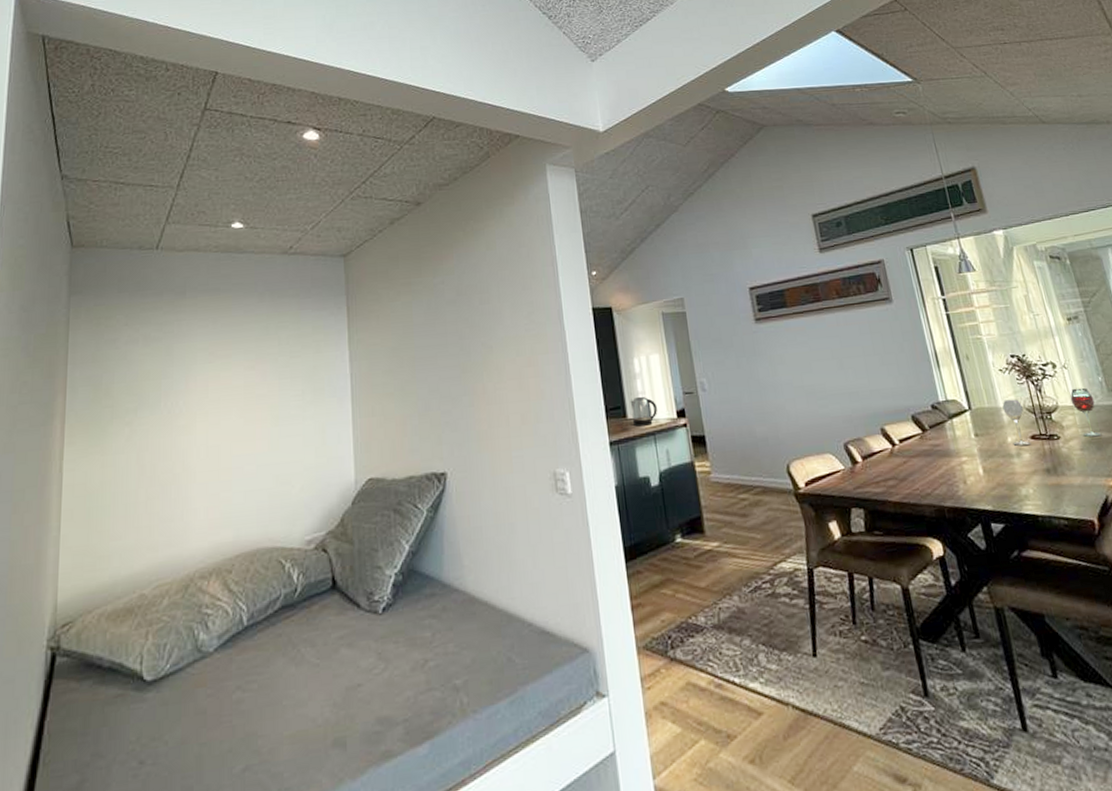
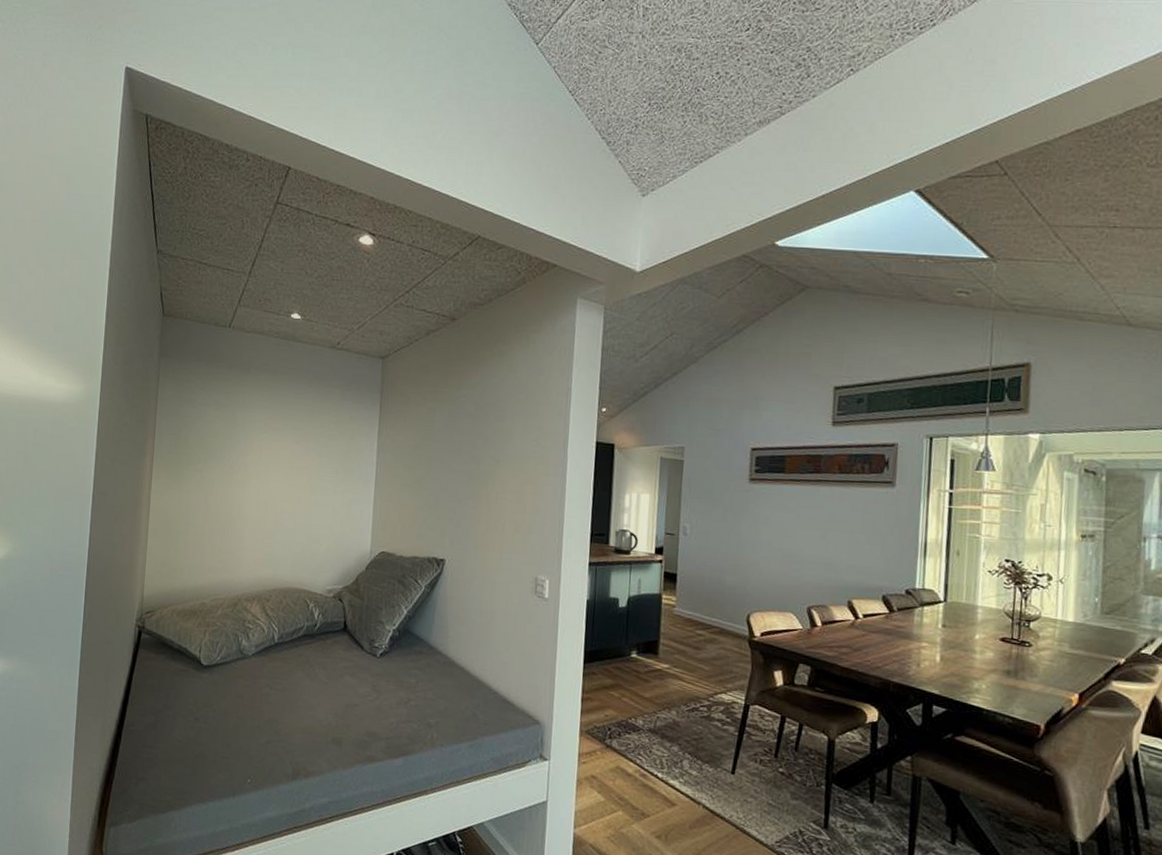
wineglass: present [1002,399,1031,446] -> none [979,600,1002,646]
wineglass: present [1070,387,1102,437] -> none [1056,603,1083,653]

